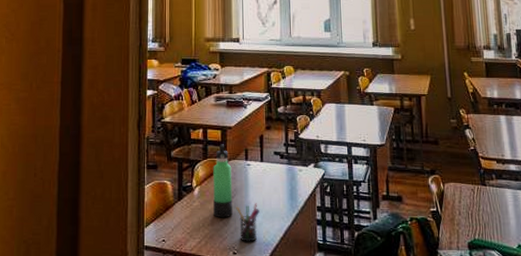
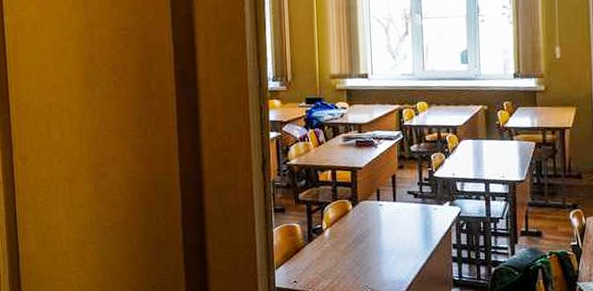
thermos bottle: present [213,144,233,218] -> none [343,185,365,259]
pen holder: present [236,203,259,243] -> none [368,243,393,282]

